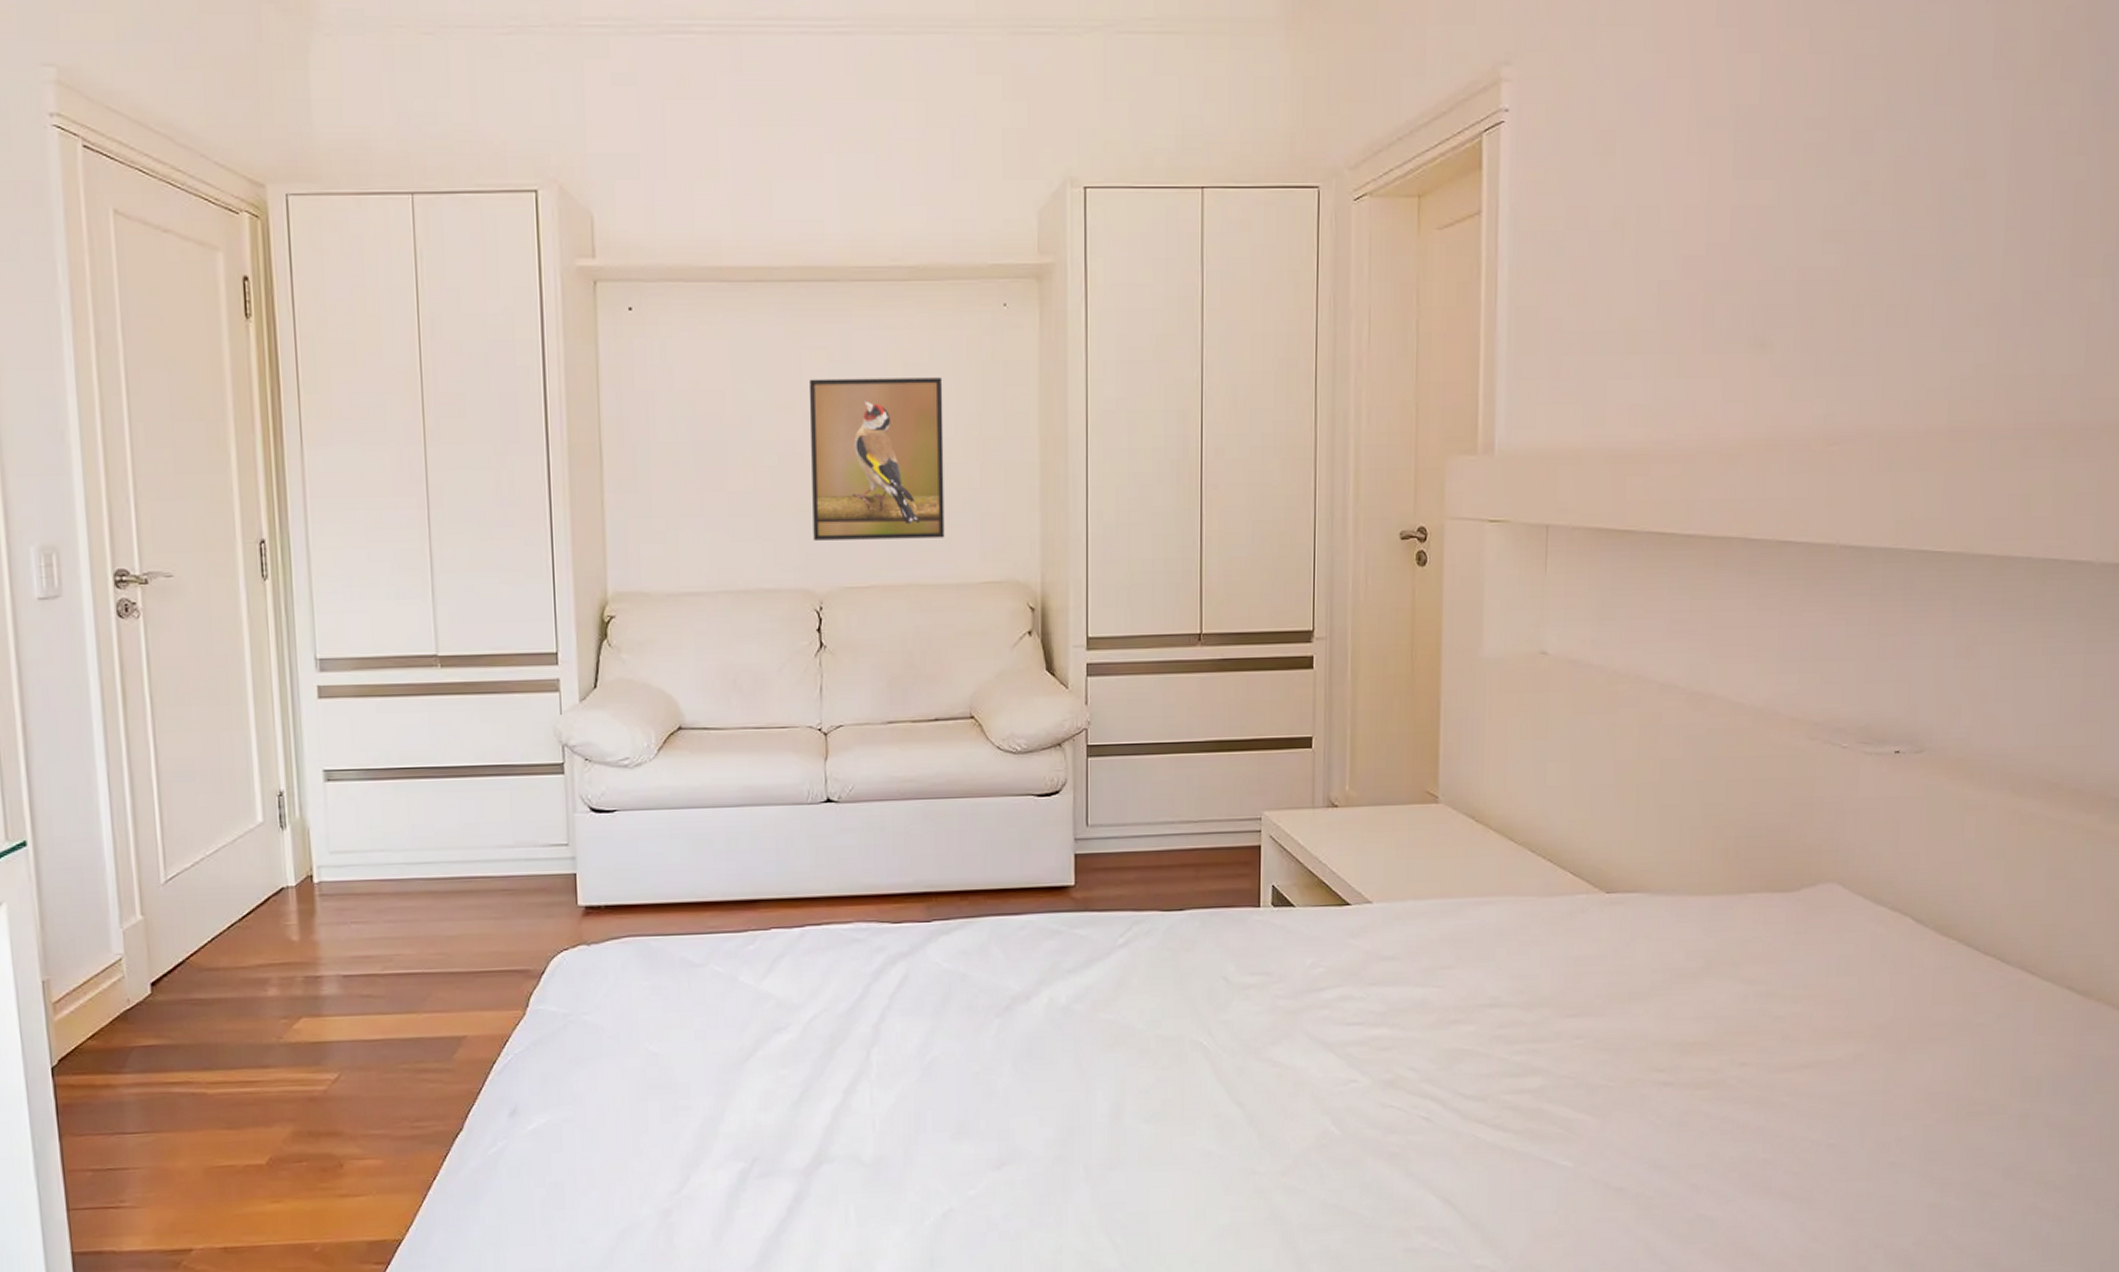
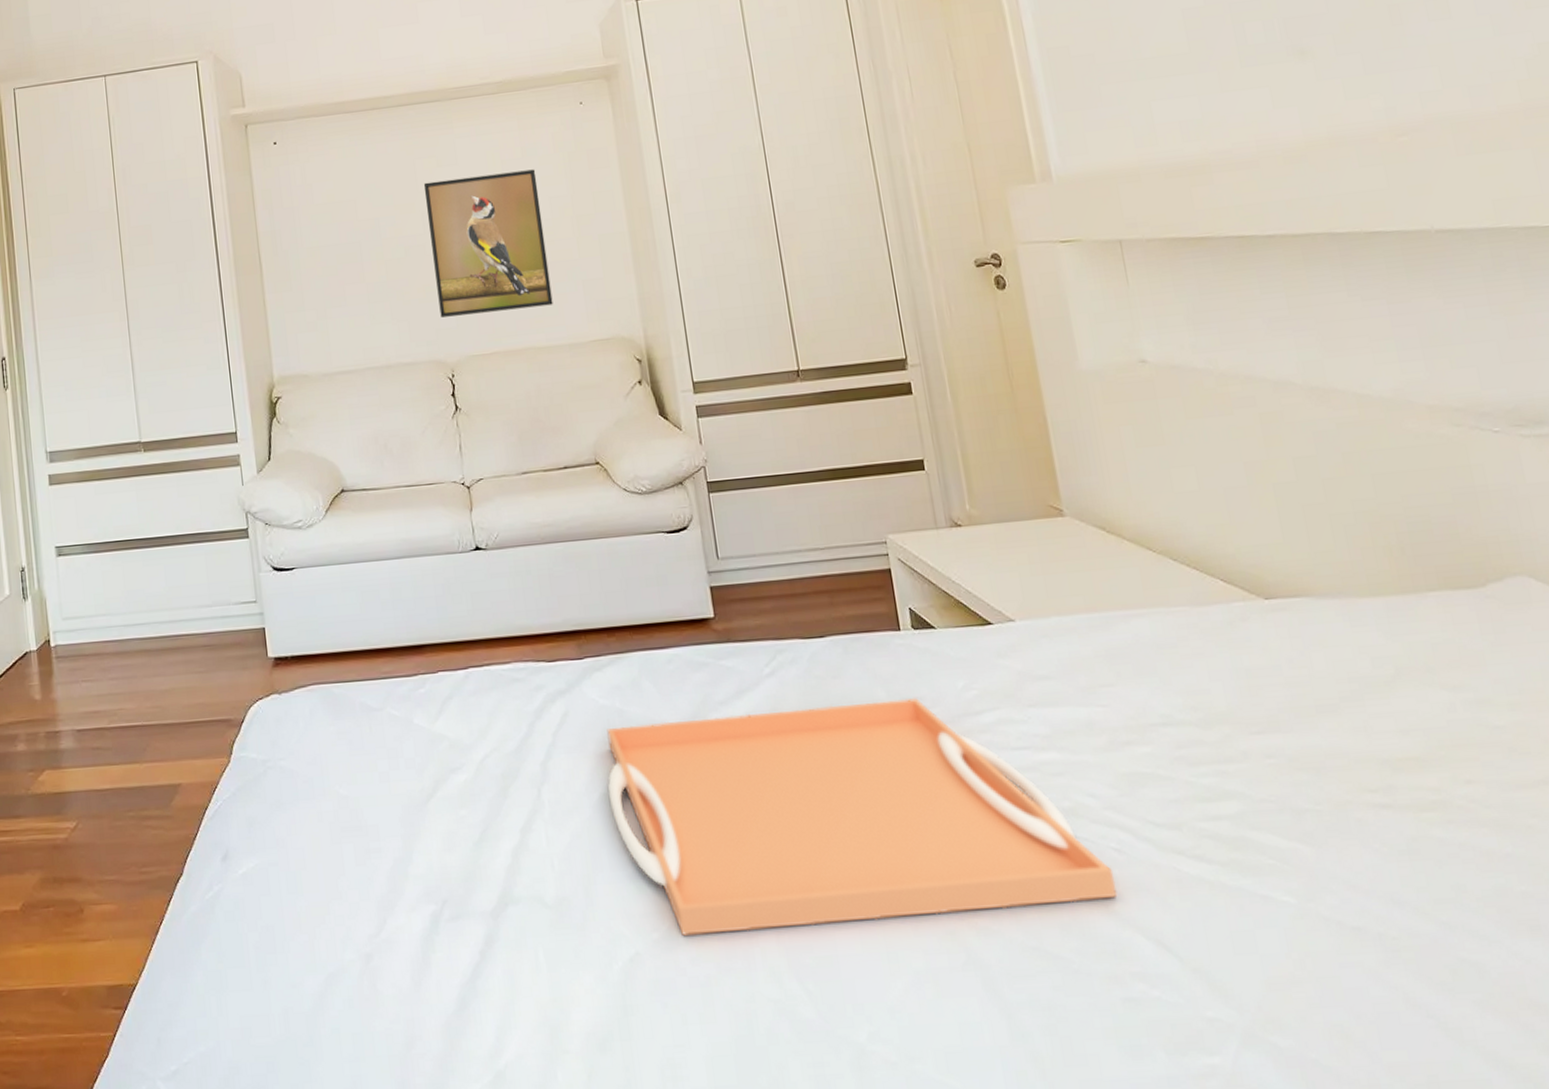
serving tray: none [940,972,1419,1193] -> present [607,697,1118,936]

